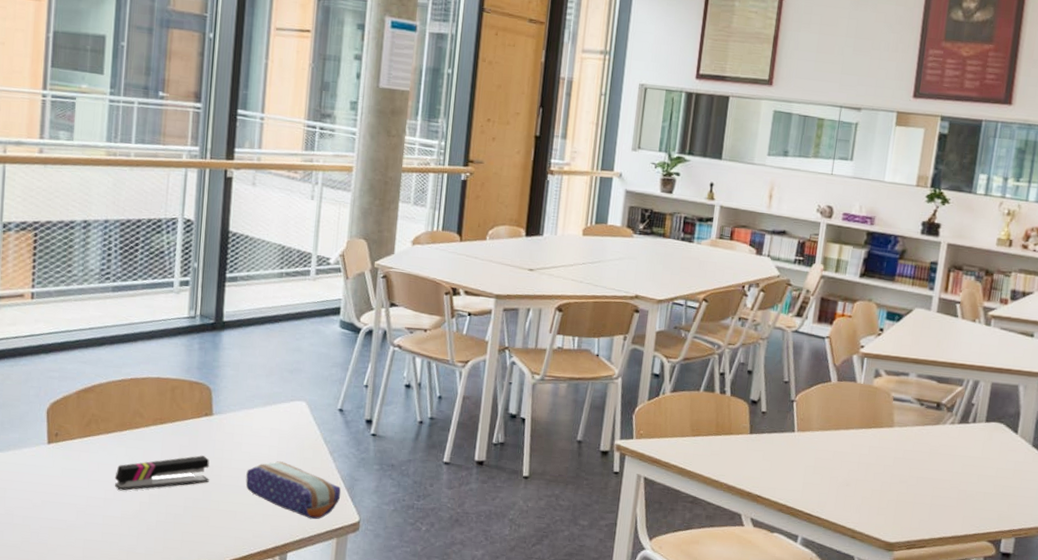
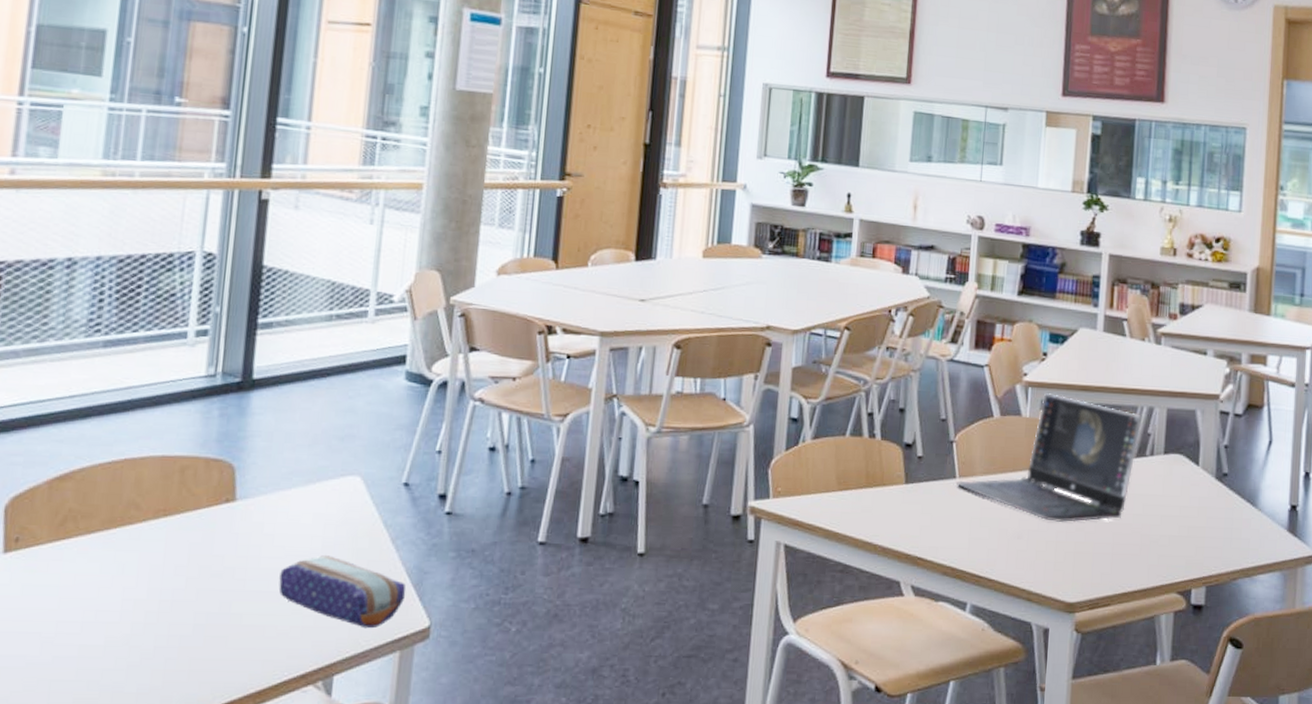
stapler: present [114,455,210,491] -> none [97,555,230,610]
laptop computer: none [795,364,968,476] -> present [957,393,1143,522]

